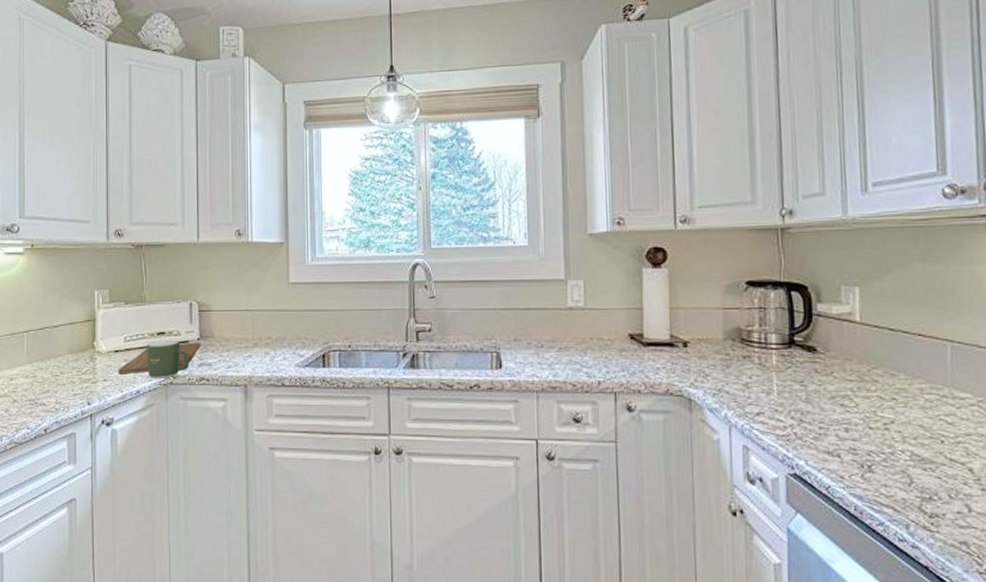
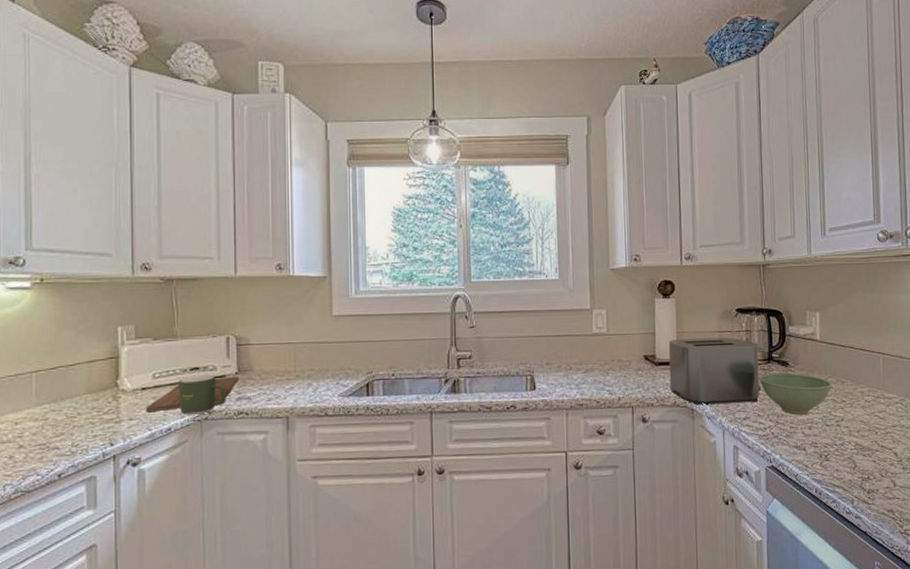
toaster: none [659,315,779,395] -> present [668,337,761,406]
bowl: none [776,360,878,414] -> present [759,372,832,415]

